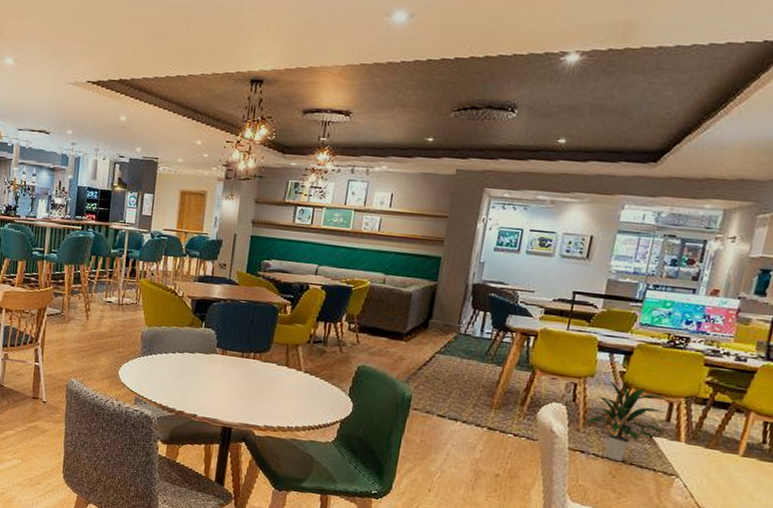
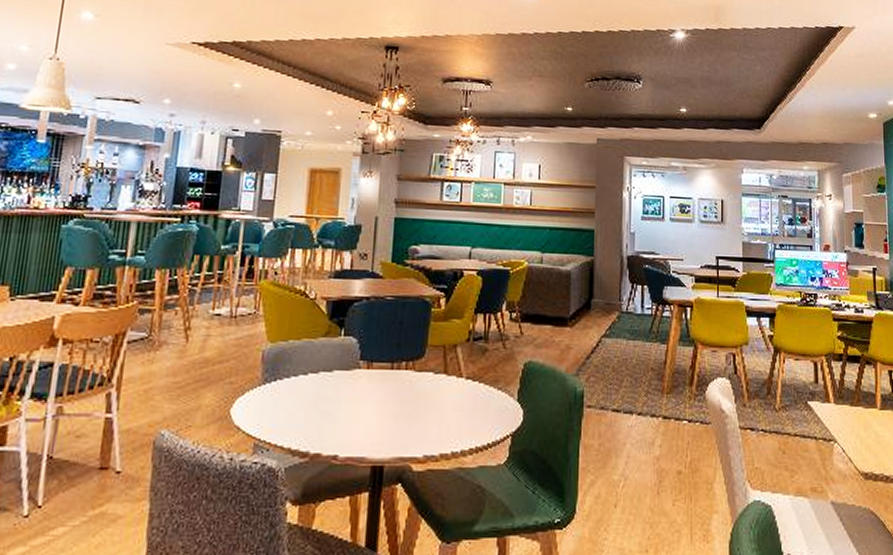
indoor plant: present [584,380,667,462] -> none [749,345,816,435]

